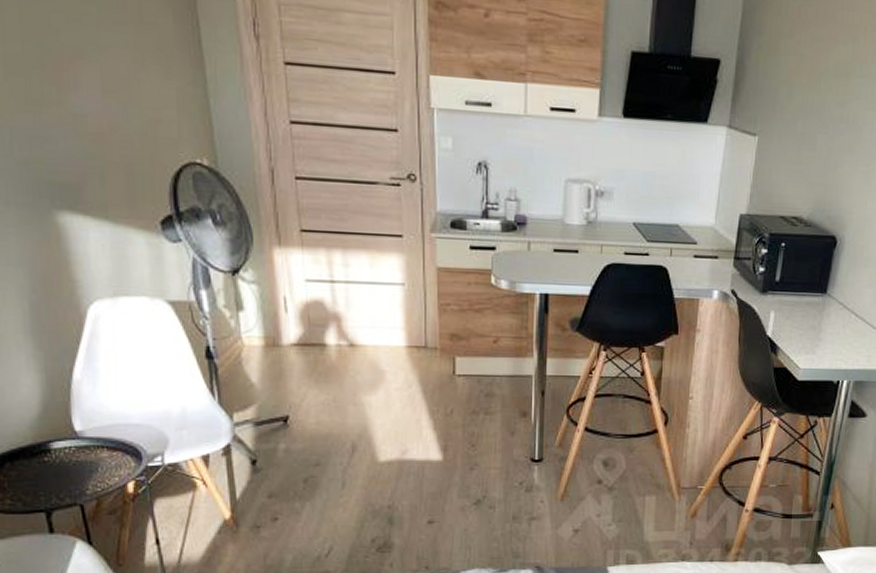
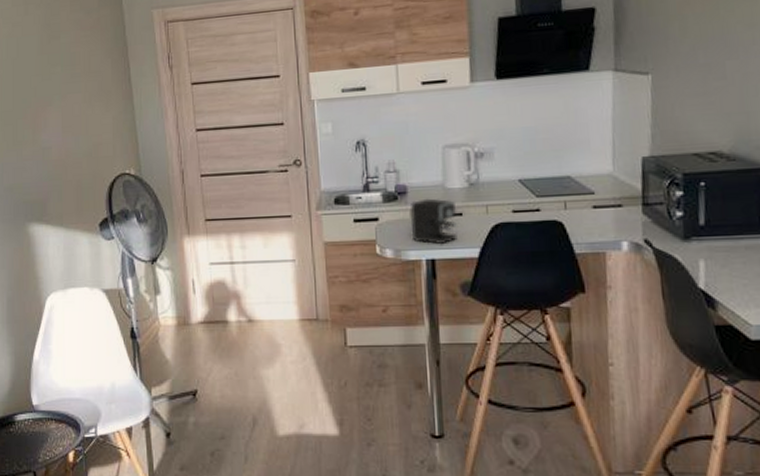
coffee maker: none [529,232,574,280] -> present [411,198,458,245]

